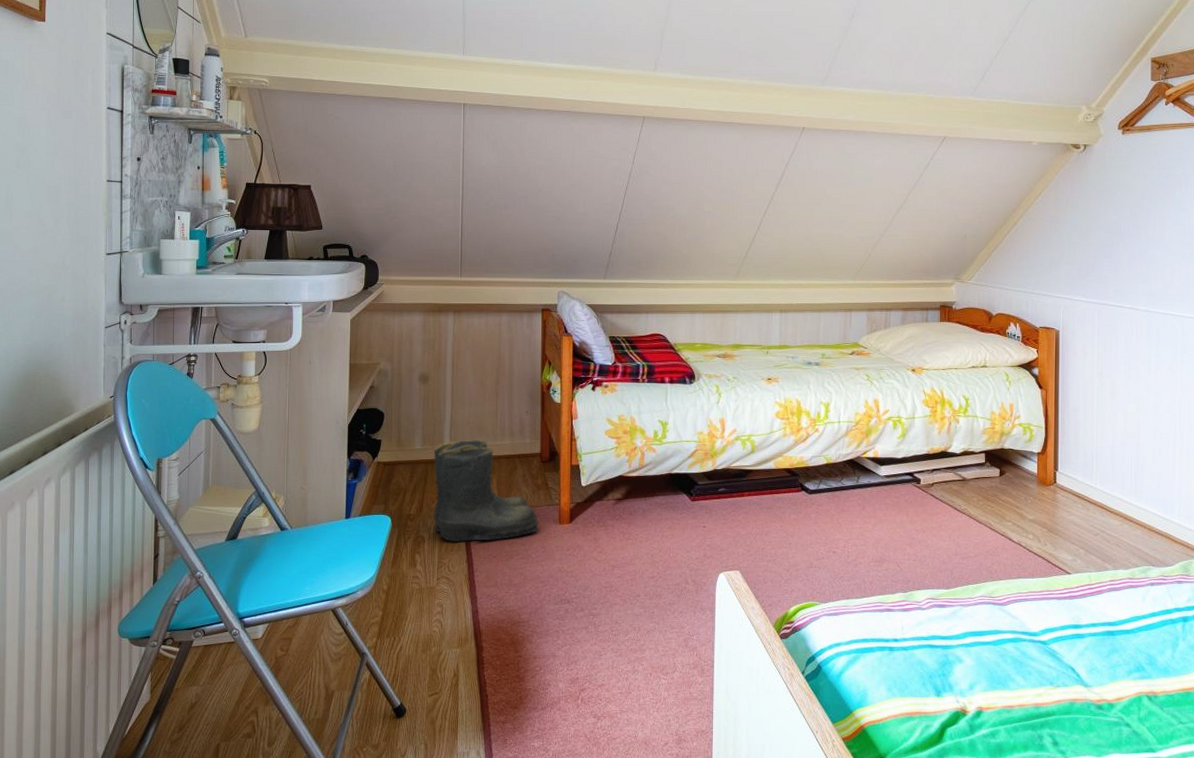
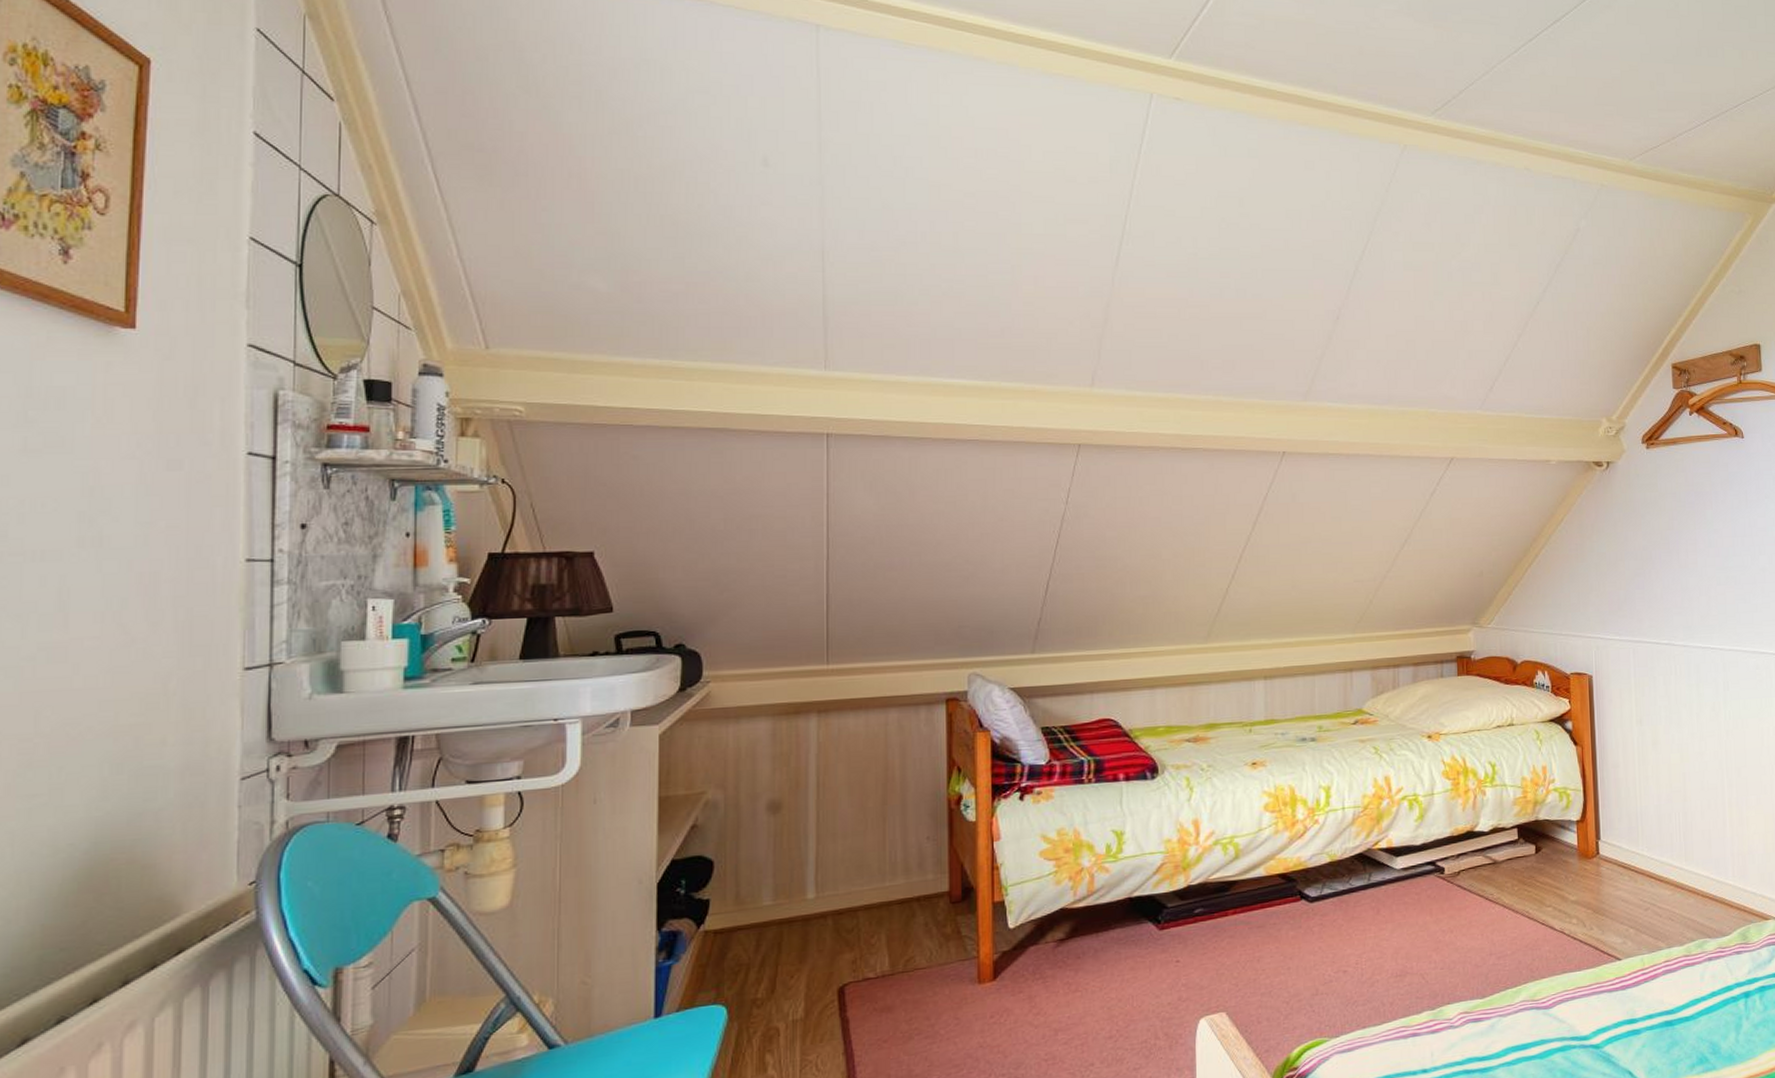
boots: present [433,439,539,543] -> none [790,882,949,1030]

